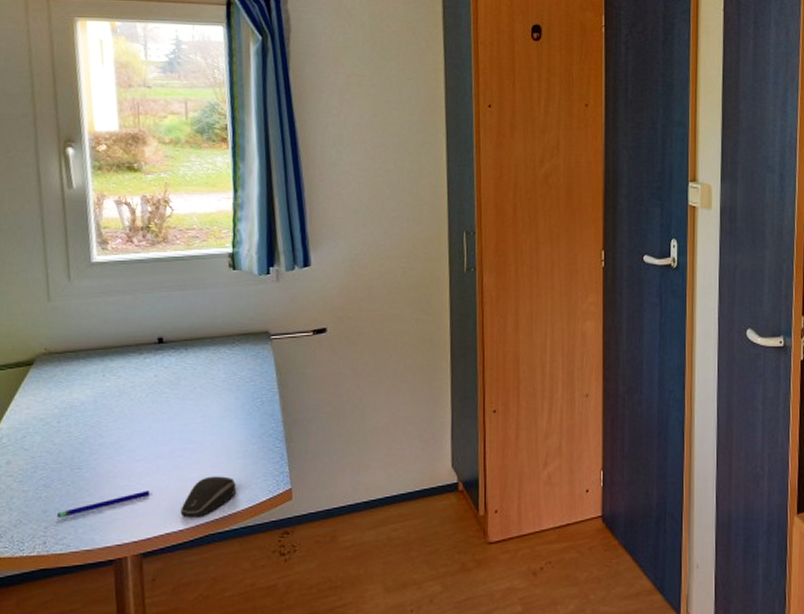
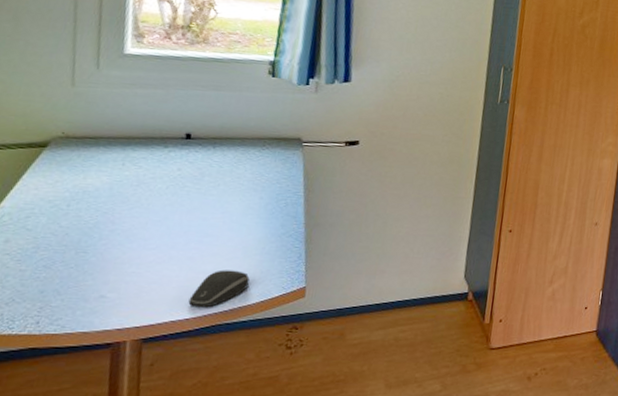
pen: present [57,490,150,517] -> none [55,278,159,299]

